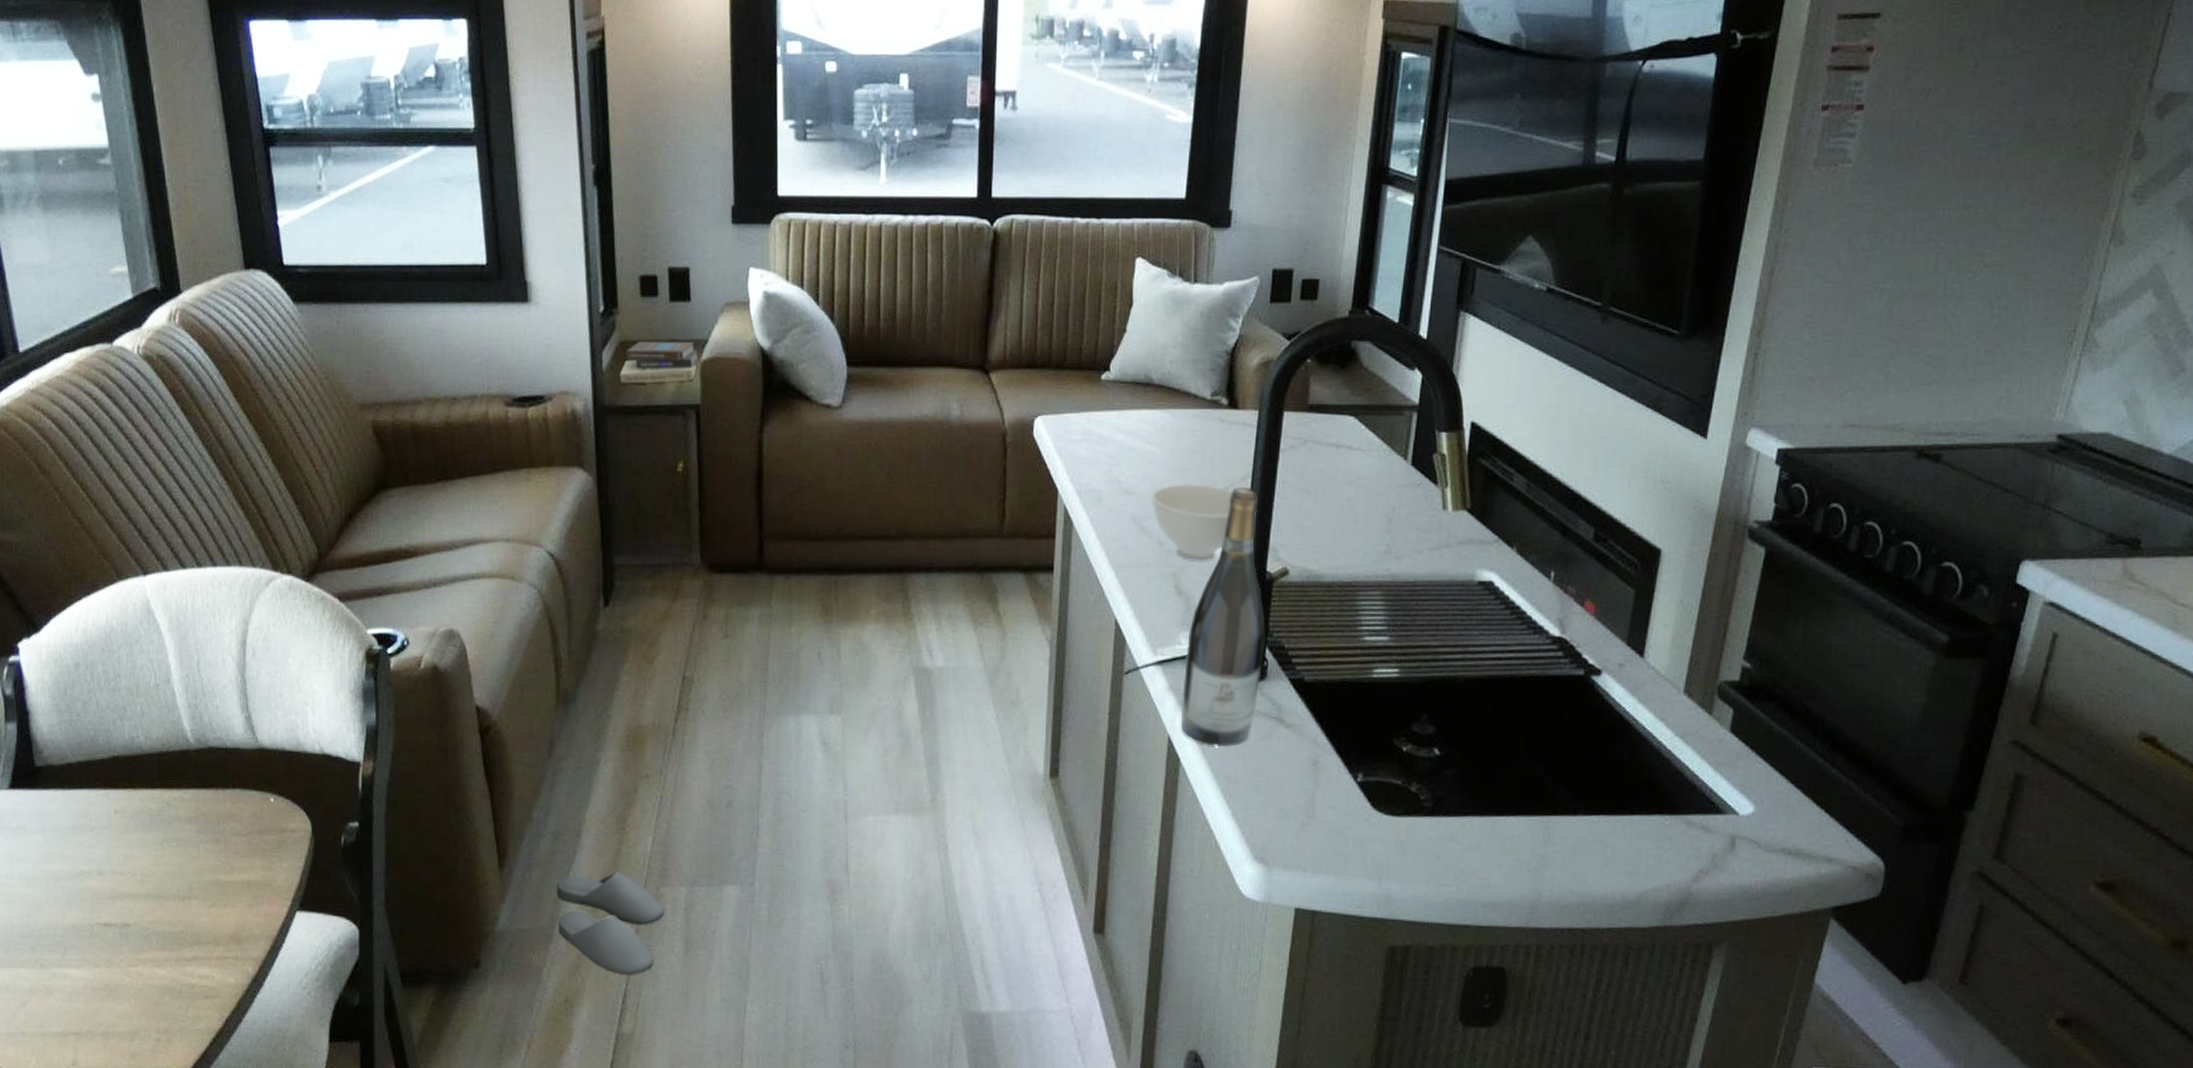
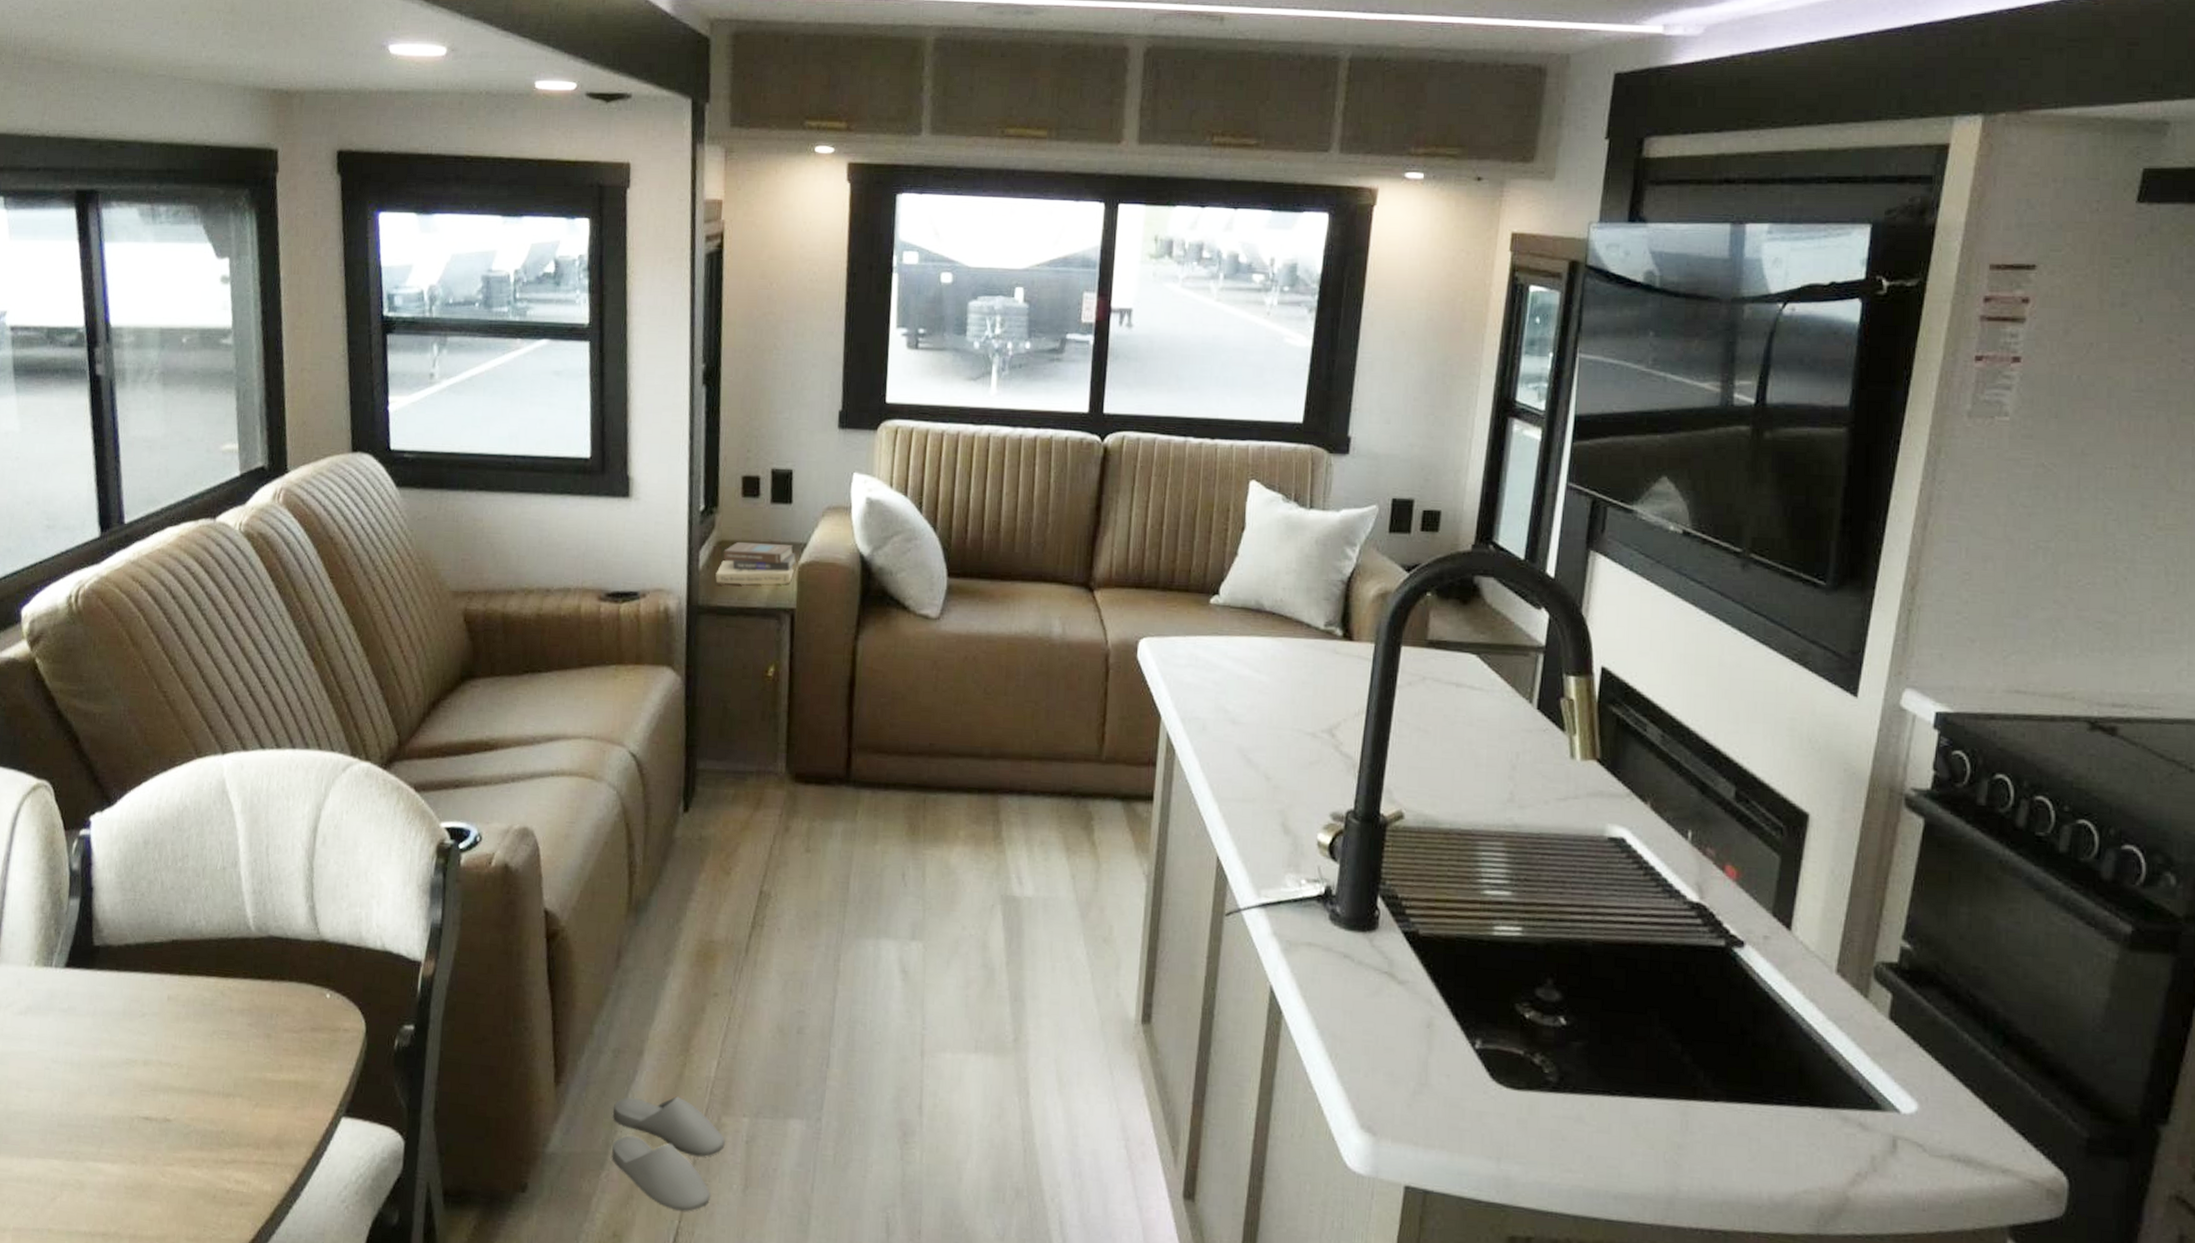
bowl: present [1151,483,1233,561] -> none [1259,715,1346,799]
wine bottle: present [1180,486,1266,748] -> none [1284,722,1378,1002]

